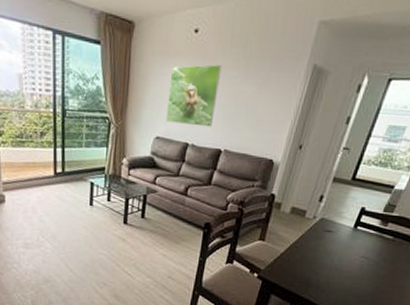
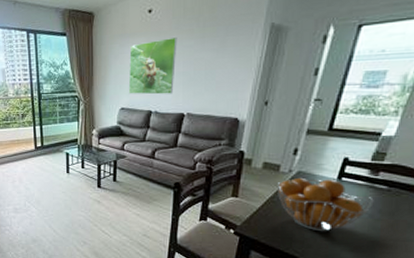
fruit basket: none [301,224,381,278] -> present [277,177,374,232]

